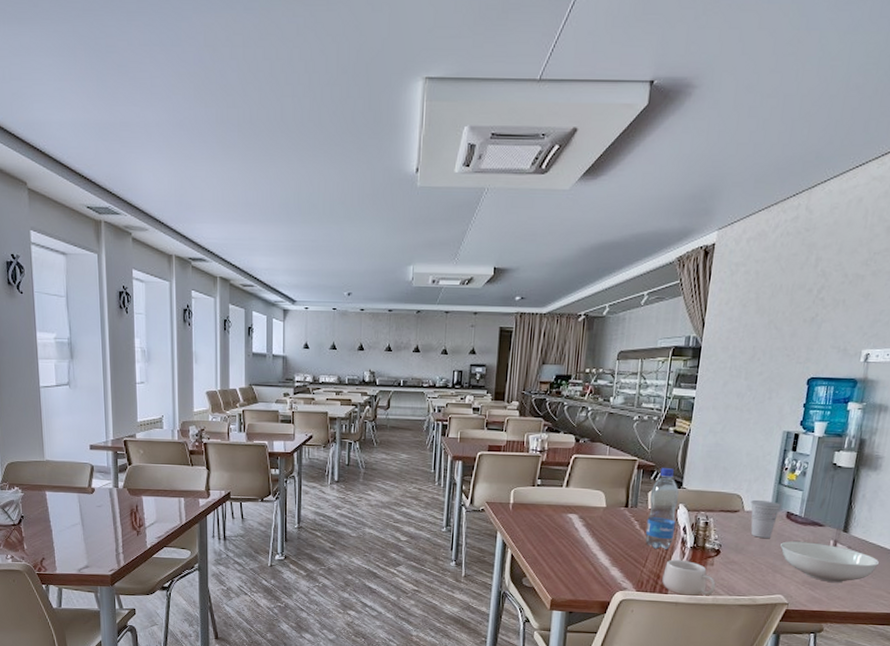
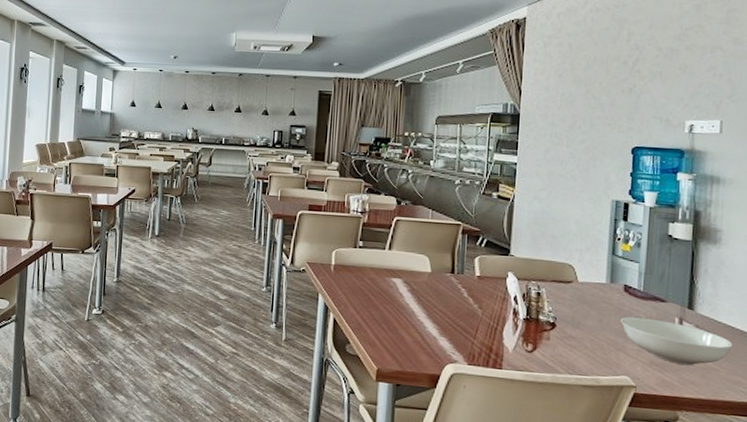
bottle: present [645,467,679,551] -> none [474,233,507,321]
mug: present [662,559,716,597] -> none [495,331,554,374]
cup: present [750,499,782,539] -> none [583,270,618,313]

